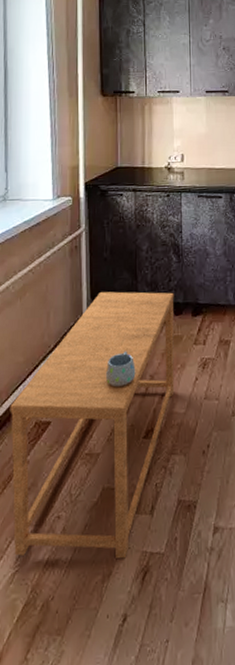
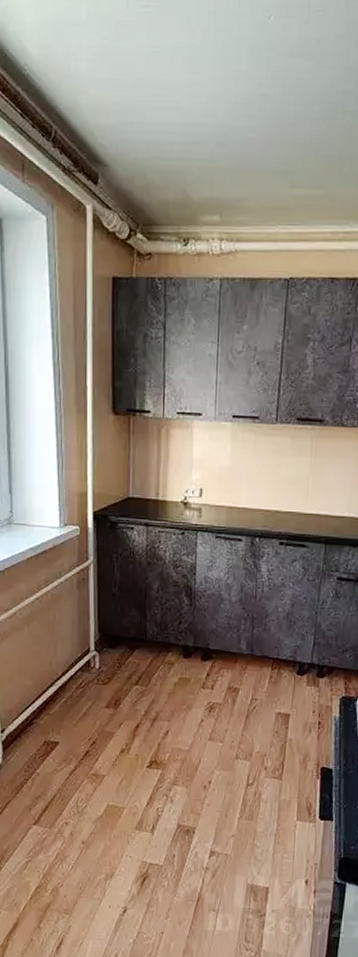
side table: present [10,291,175,559] -> none [20,627,184,865]
mug: present [105,351,136,387] -> none [111,686,142,719]

